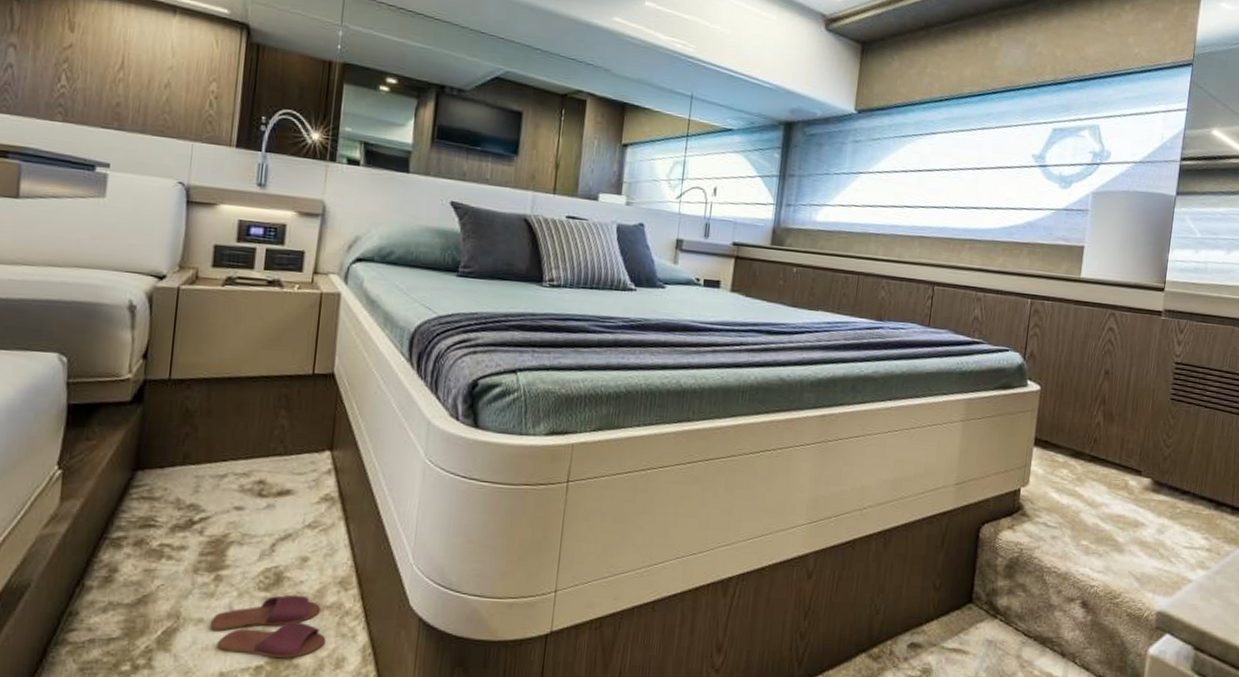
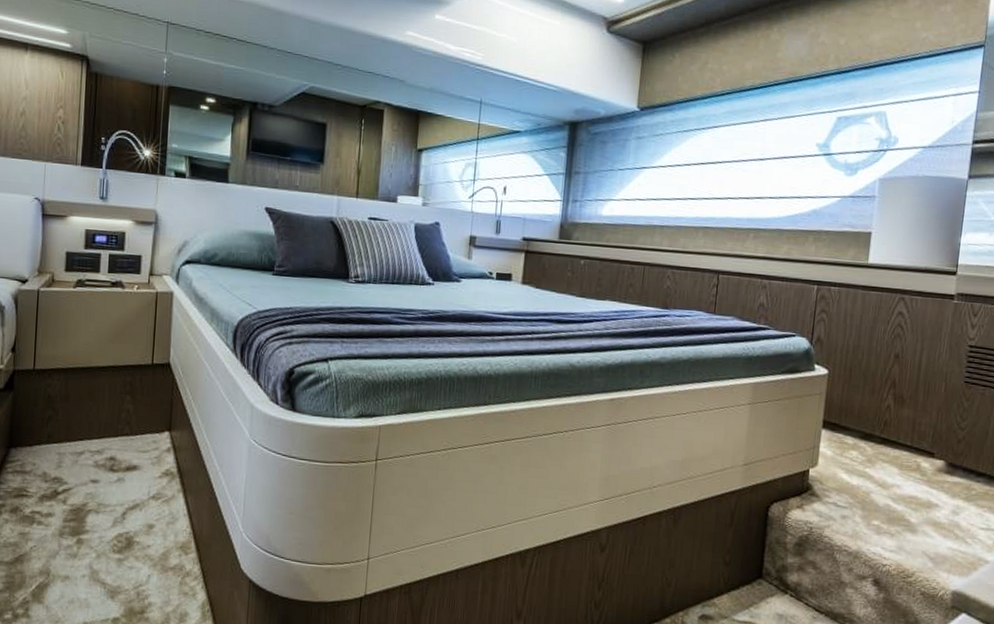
slippers: present [211,594,326,658] -> none [75,557,171,612]

